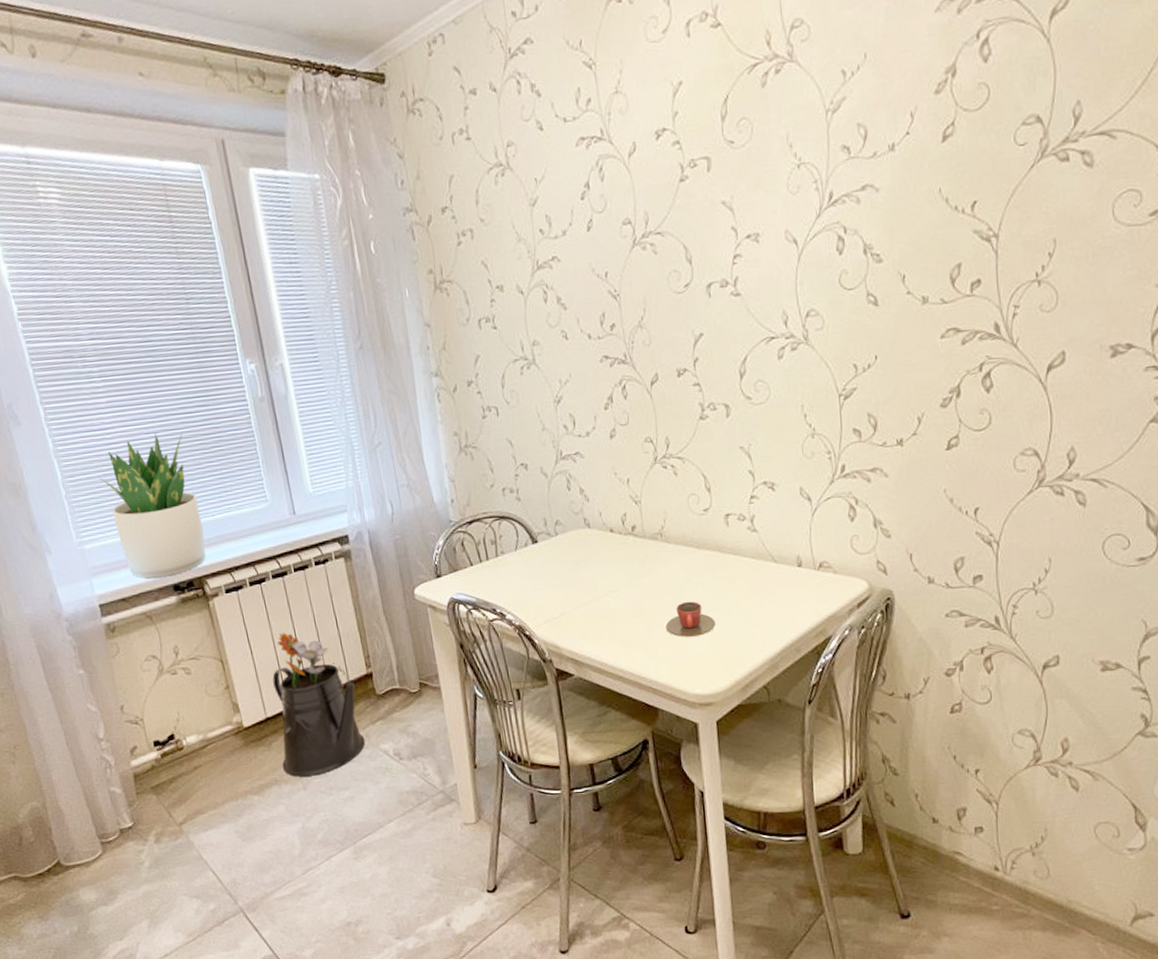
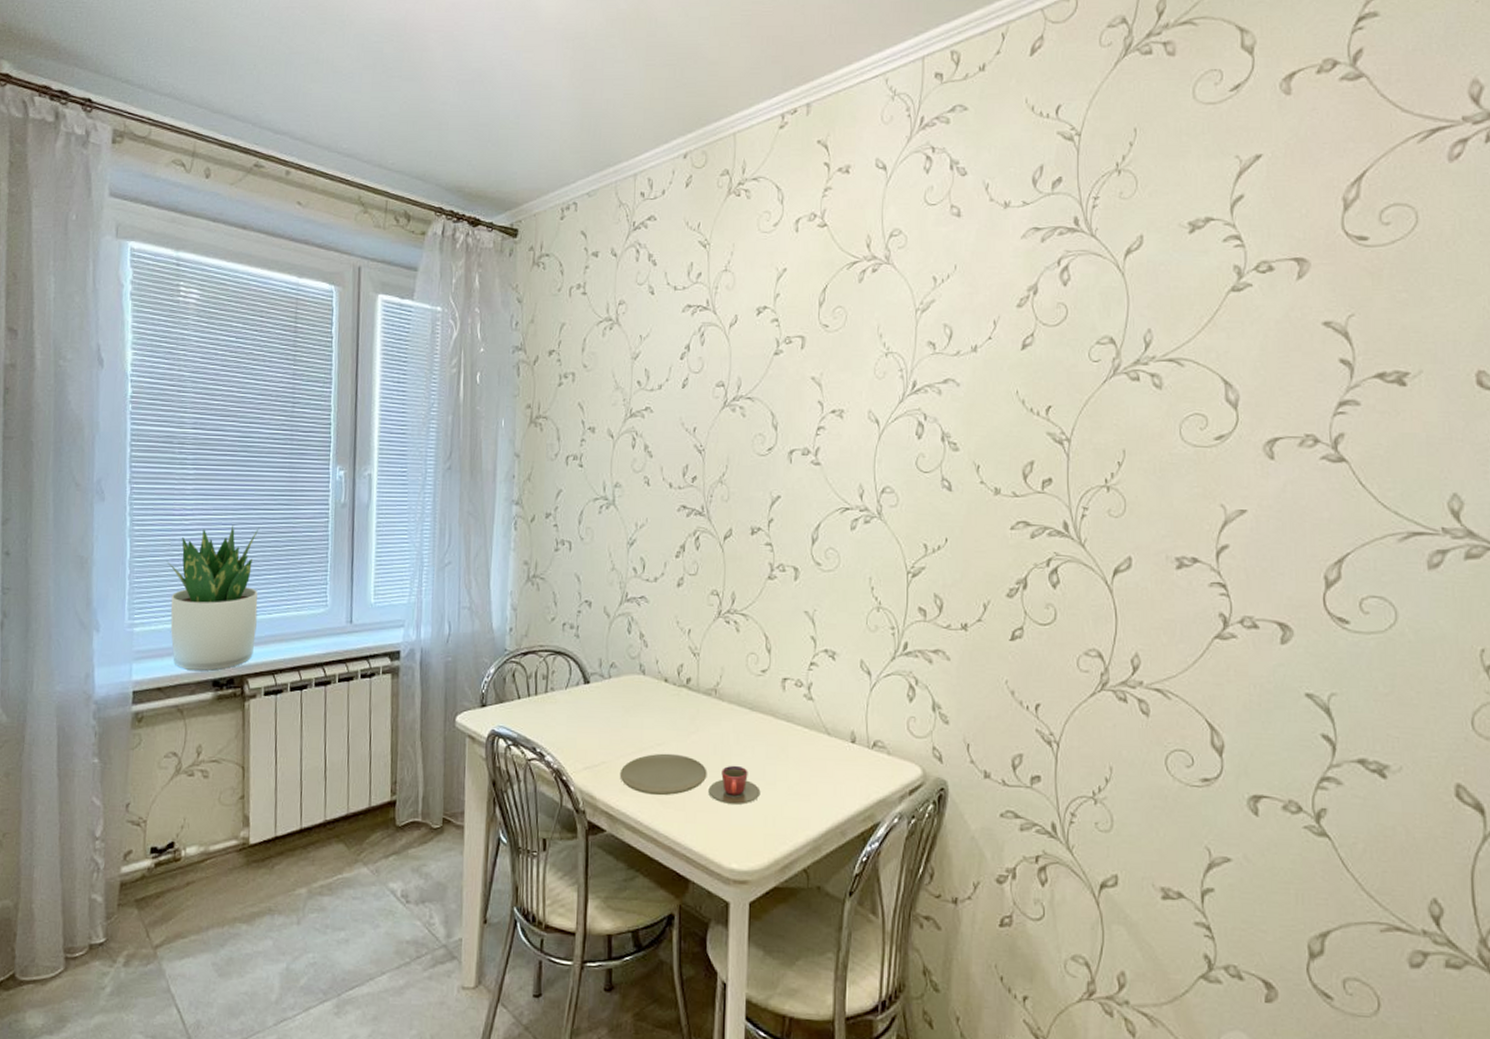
watering can: present [272,632,365,777] -> none [279,745,375,910]
plate: none [579,598,663,638] -> present [619,753,707,796]

